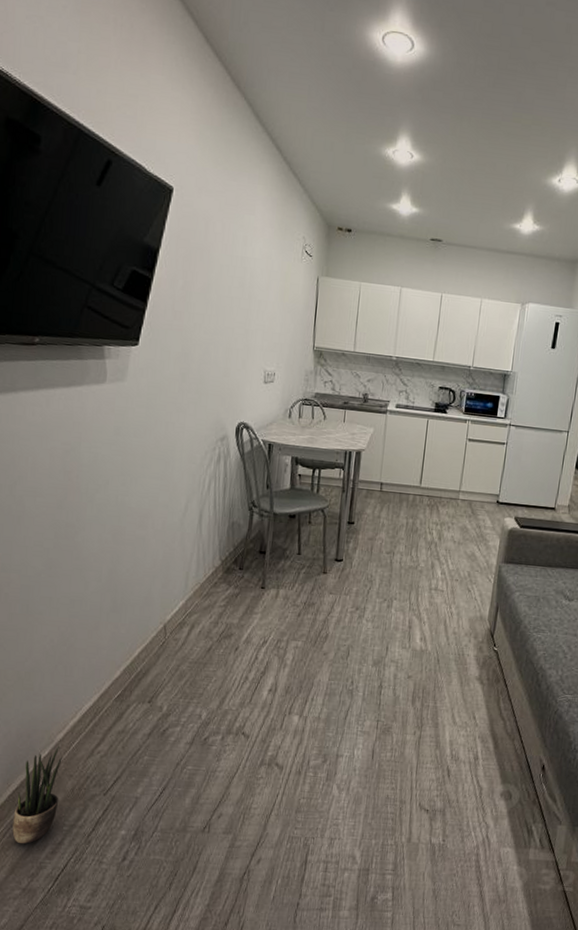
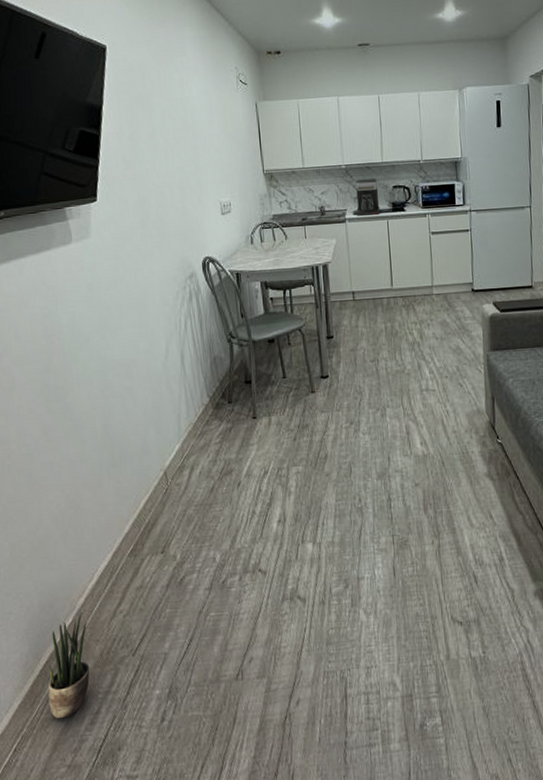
coffee maker: none [398,374,426,412] -> present [354,178,380,216]

